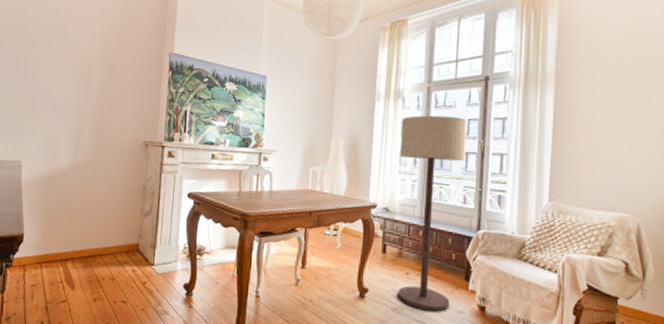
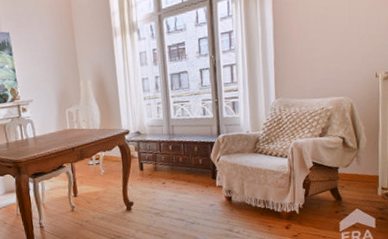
floor lamp: present [398,115,467,312] -> none [139,38,203,210]

